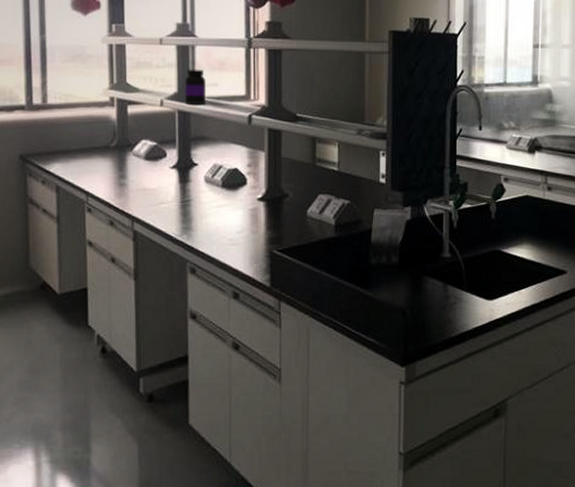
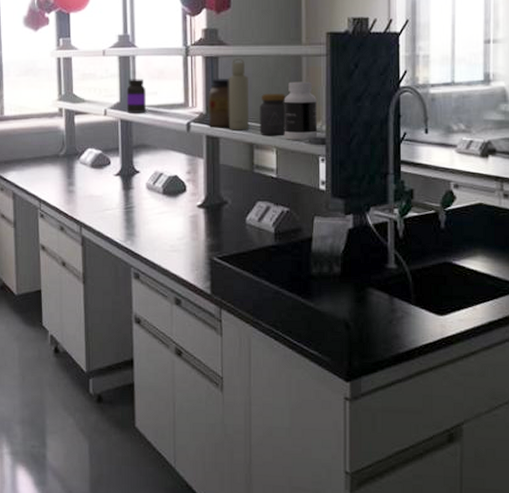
jar: none [270,71,293,121] -> present [208,78,231,128]
bottle: none [291,52,313,124] -> present [228,58,250,130]
jar: none [322,89,349,129] -> present [259,94,286,135]
medicine bottle: none [346,77,379,135] -> present [284,81,317,140]

